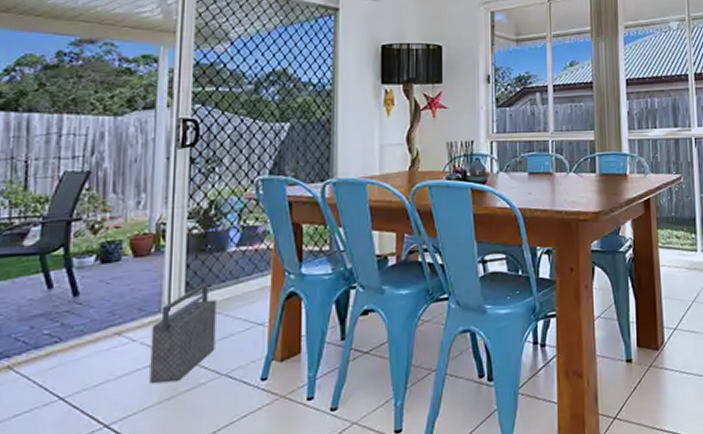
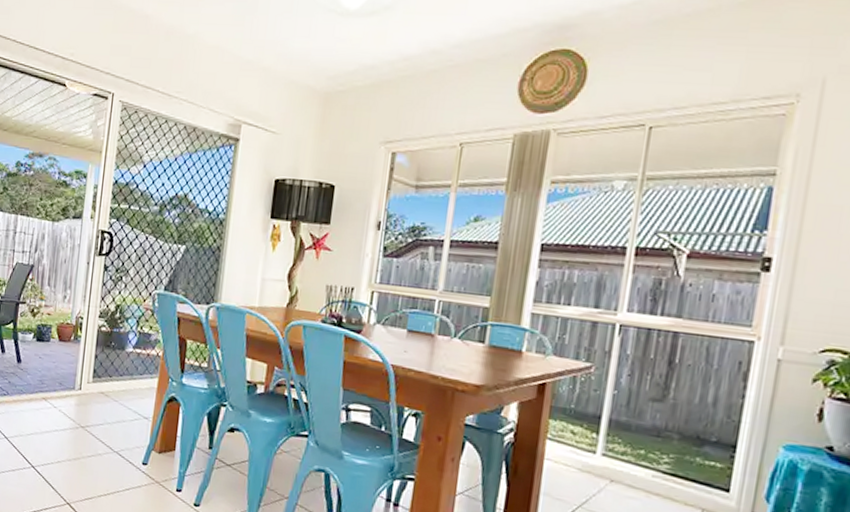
handbag: present [149,282,217,383] -> none [63,373,115,447]

